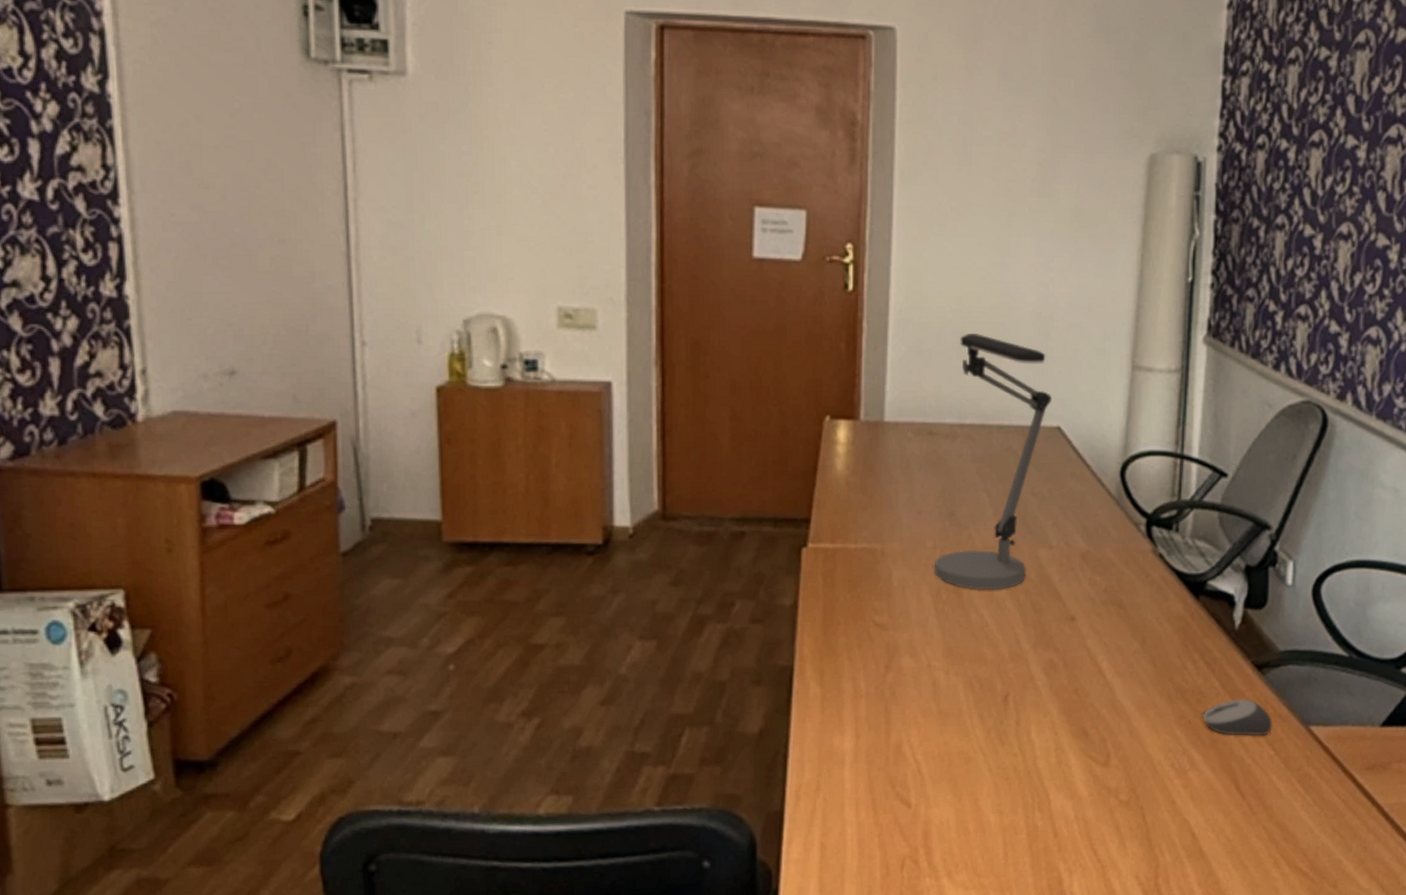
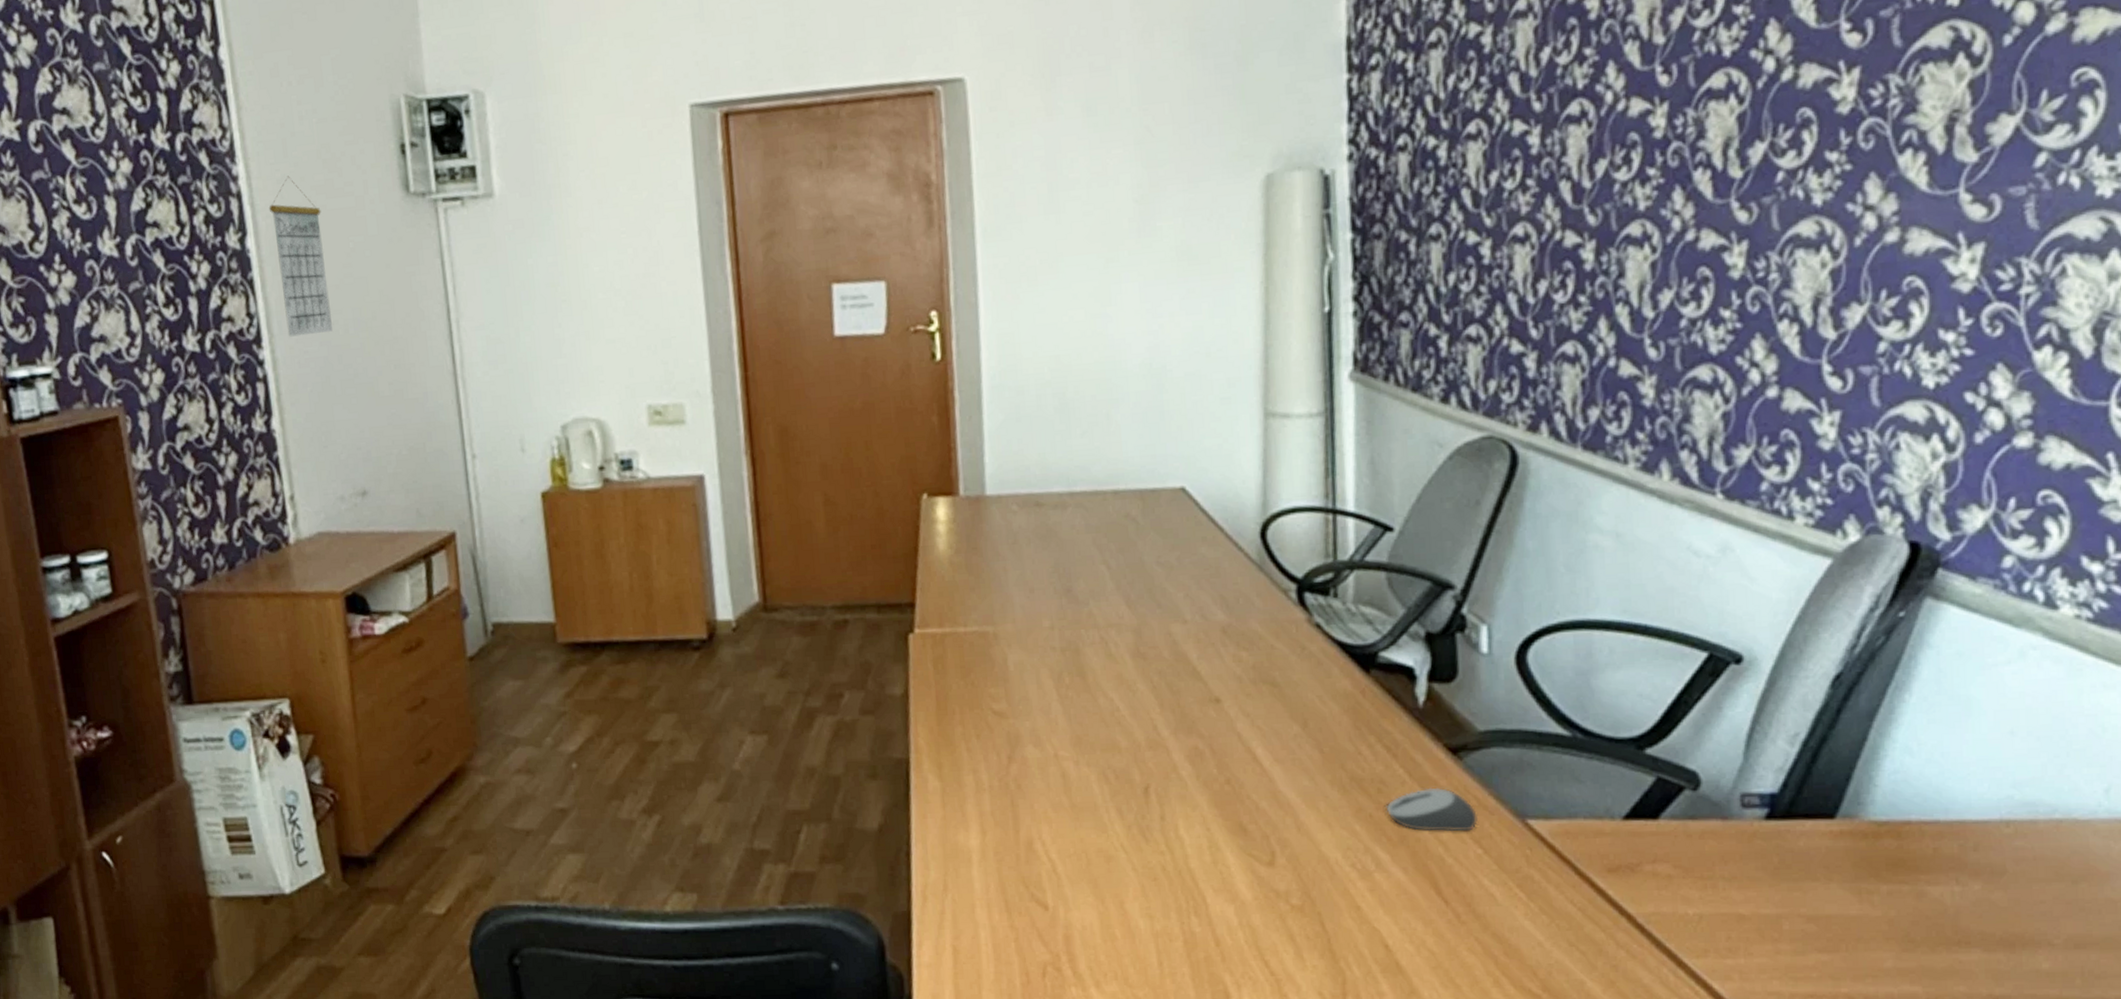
calendar: none [138,20,208,197] -> present [268,176,332,337]
desk lamp: present [935,334,1052,591] -> none [1053,393,1172,673]

